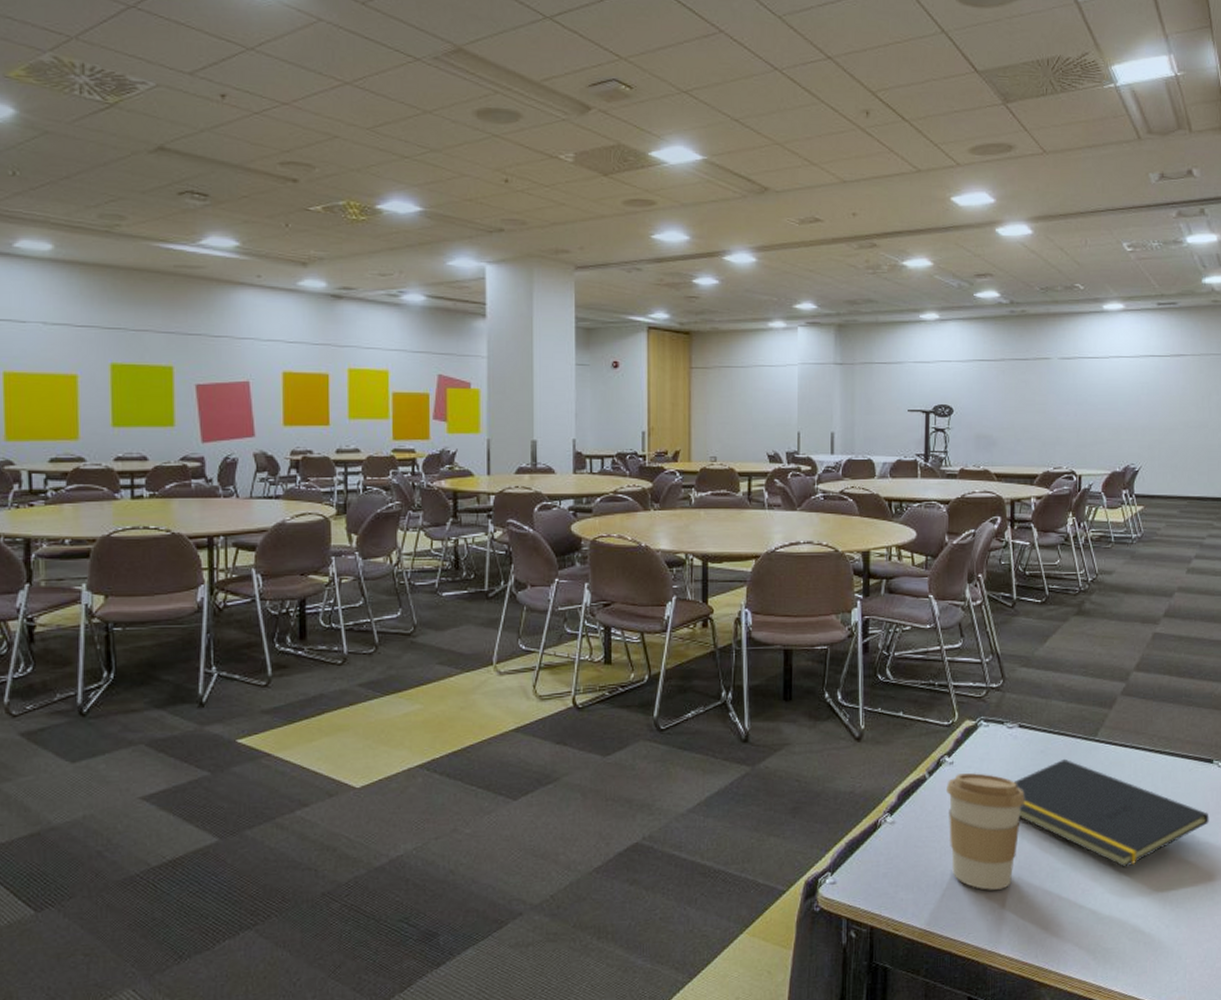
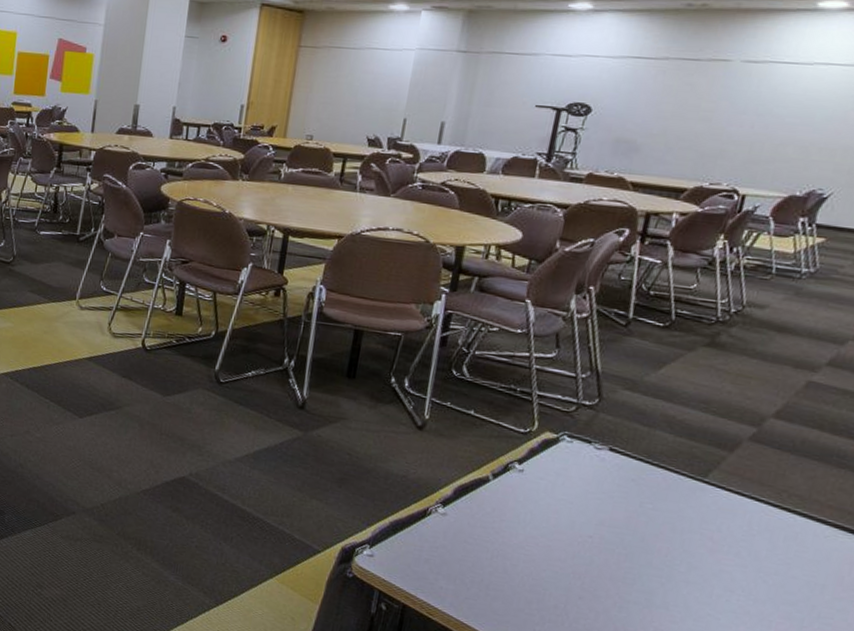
coffee cup: present [945,773,1025,890] -> none [502,482,603,605]
notepad: present [1014,758,1209,868] -> none [590,492,841,620]

